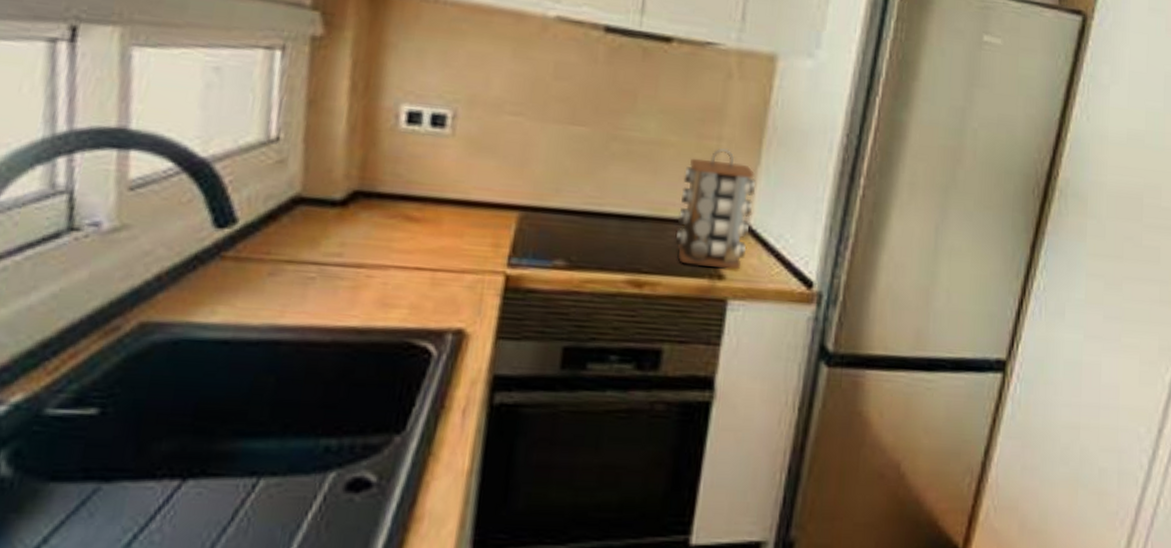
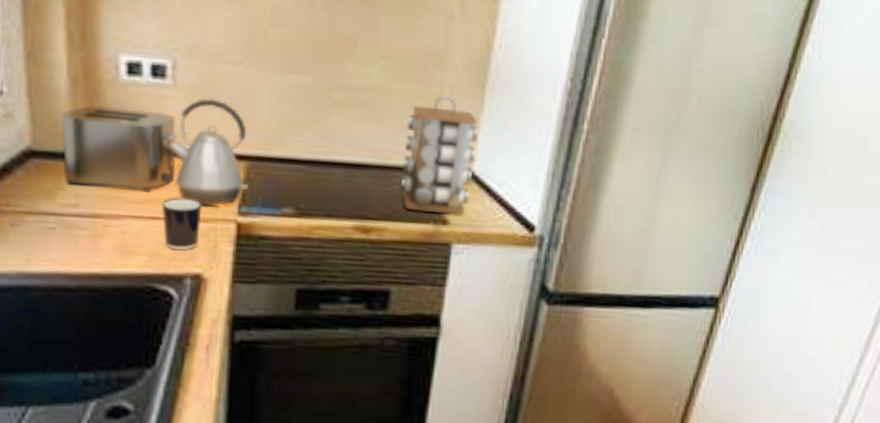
toaster: none [330,153,451,242] -> present [60,105,177,193]
mug: none [428,248,471,304] -> present [161,198,203,251]
kettle: none [440,148,523,258] -> present [167,98,250,207]

